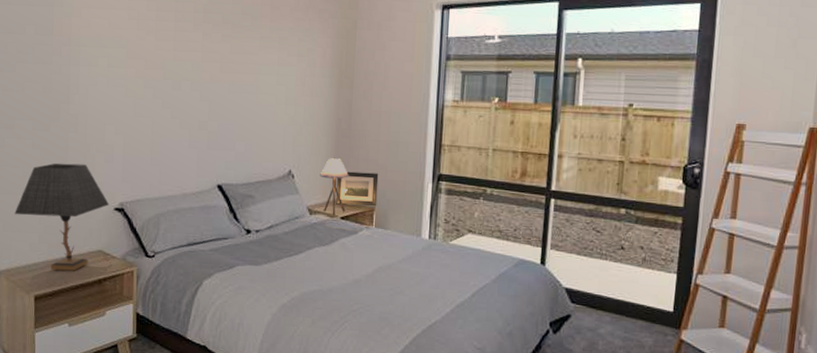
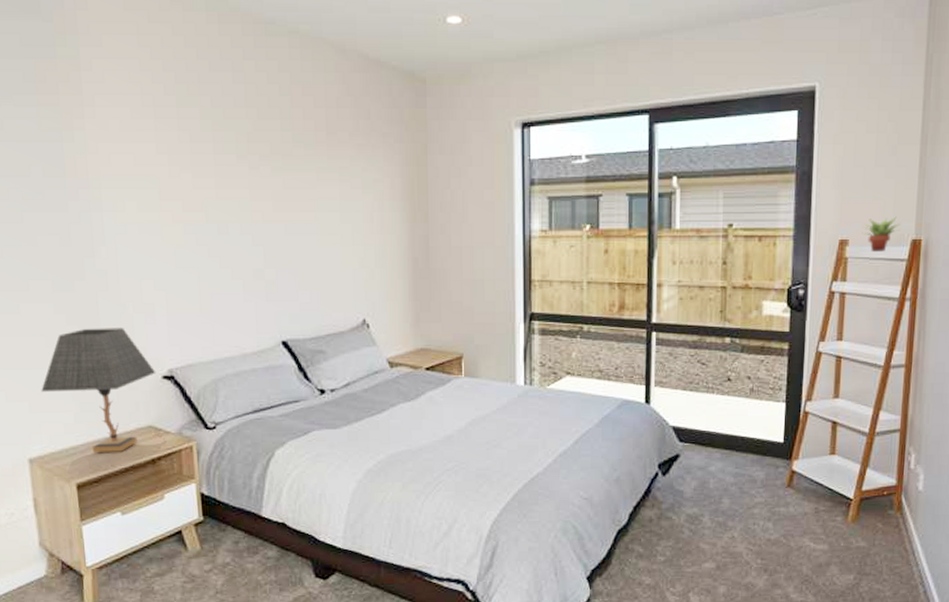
table lamp: present [320,157,350,216] -> none [398,301,432,368]
picture frame: present [335,171,379,207] -> none [417,316,465,354]
succulent plant: none [759,105,798,138] -> present [861,216,900,252]

